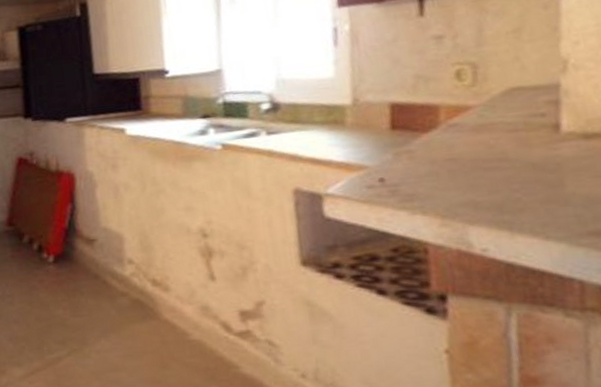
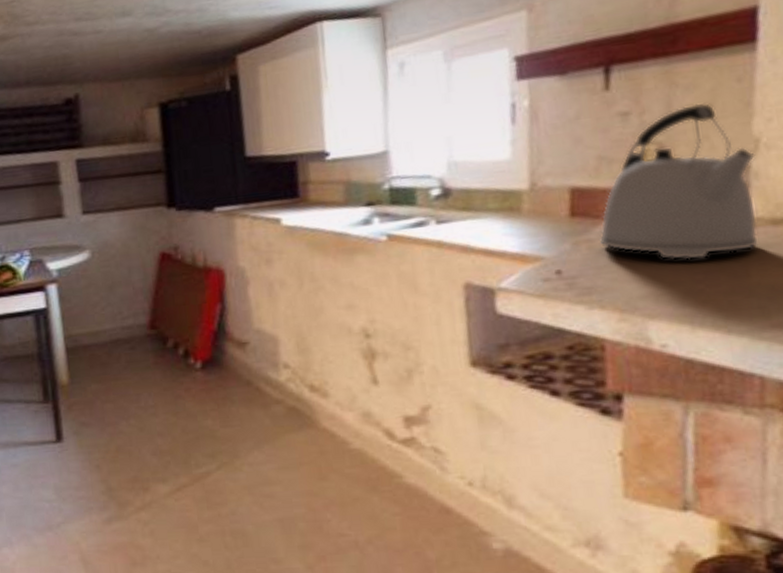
kettle: none [418,28,572,170] -> present [598,103,759,260]

